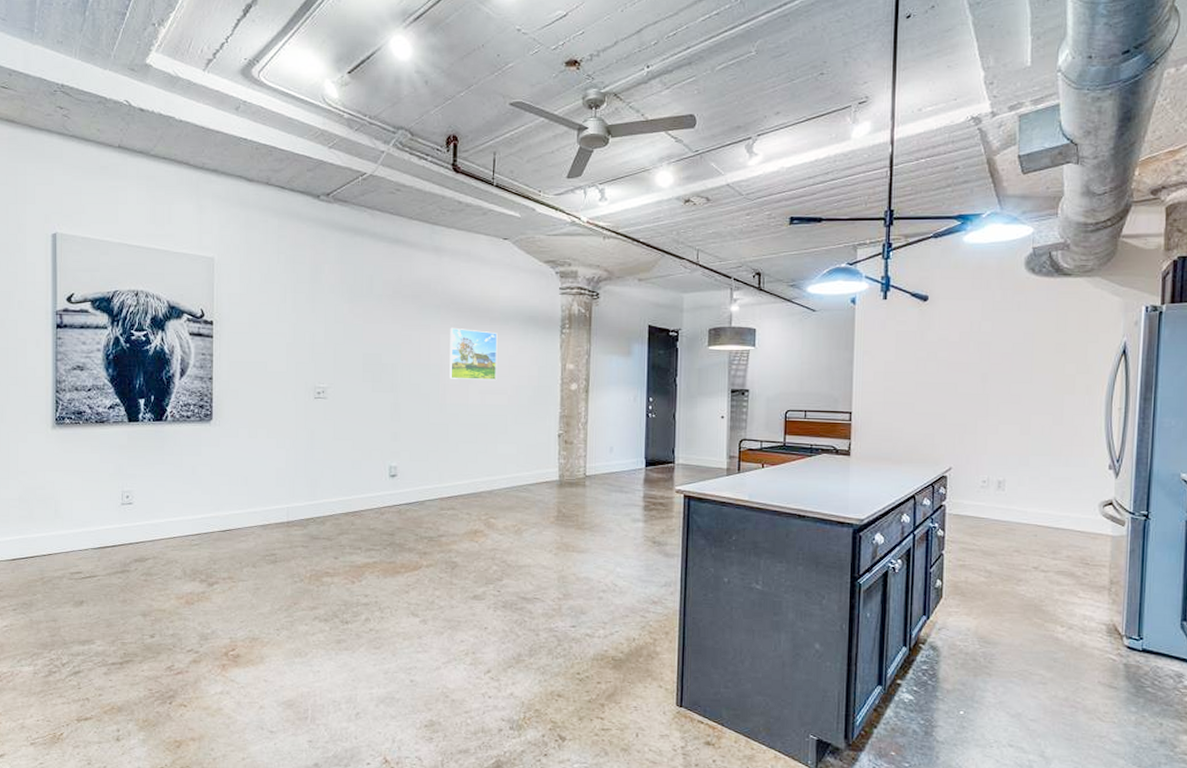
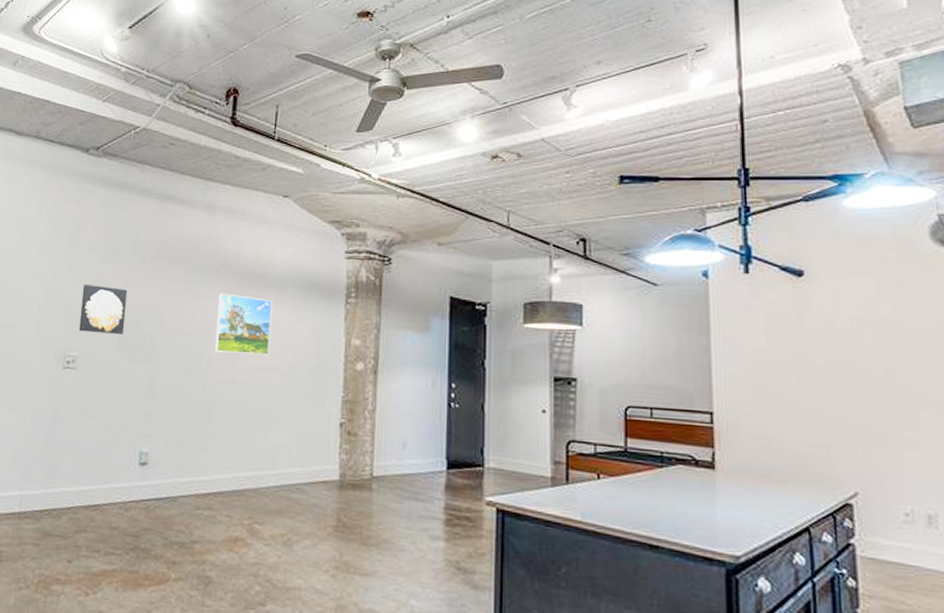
wall art: none [325,323,368,367] -> present [78,284,128,334]

